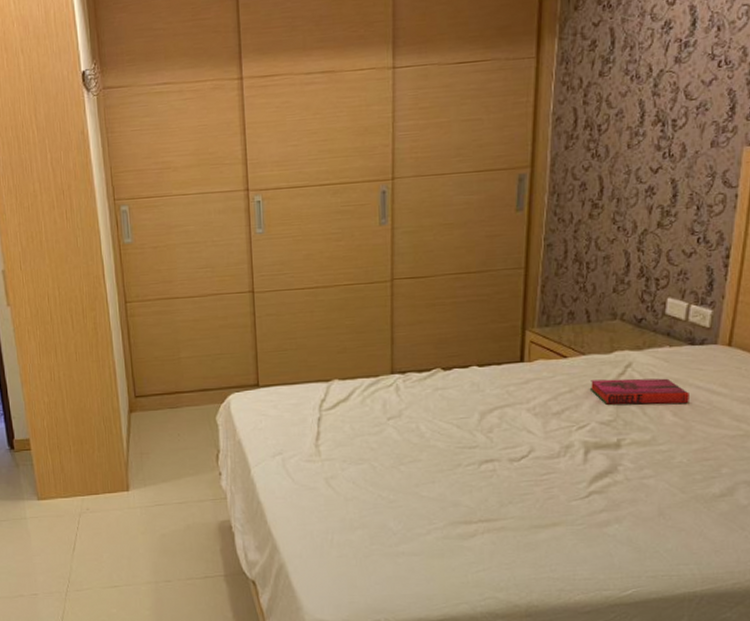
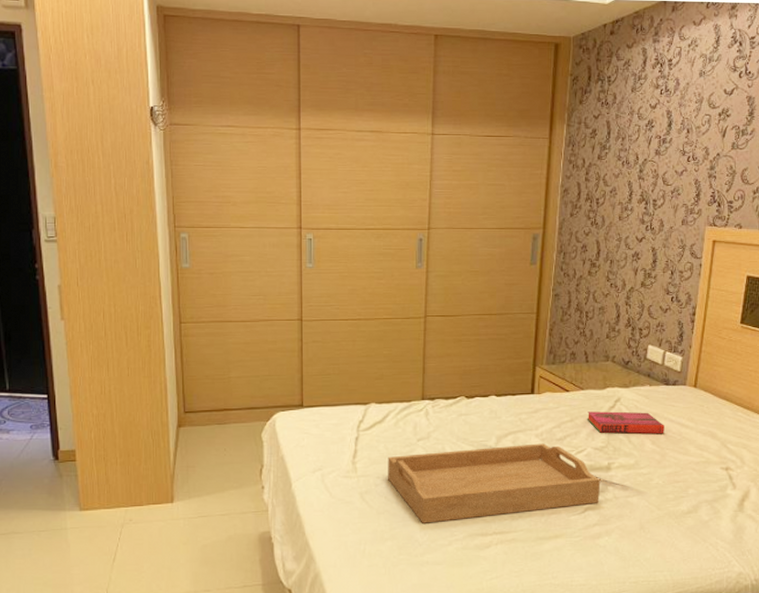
serving tray: none [354,418,608,511] -> present [388,443,601,523]

